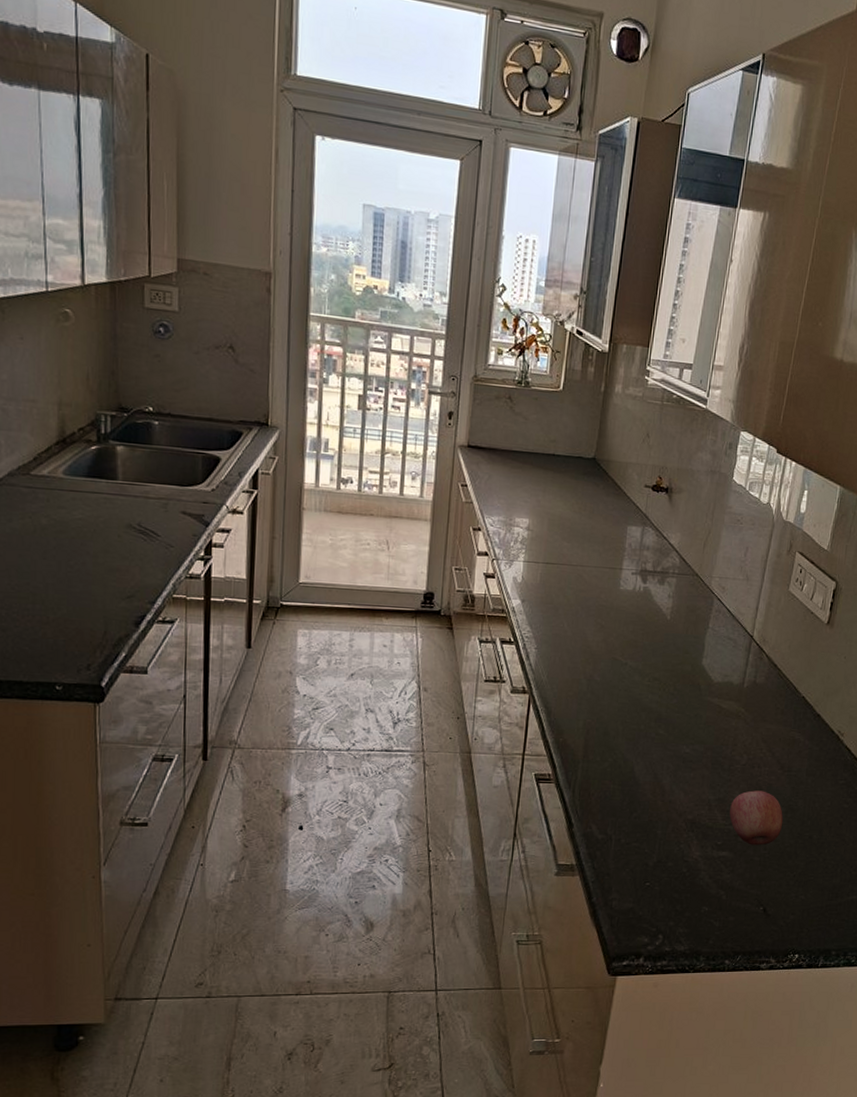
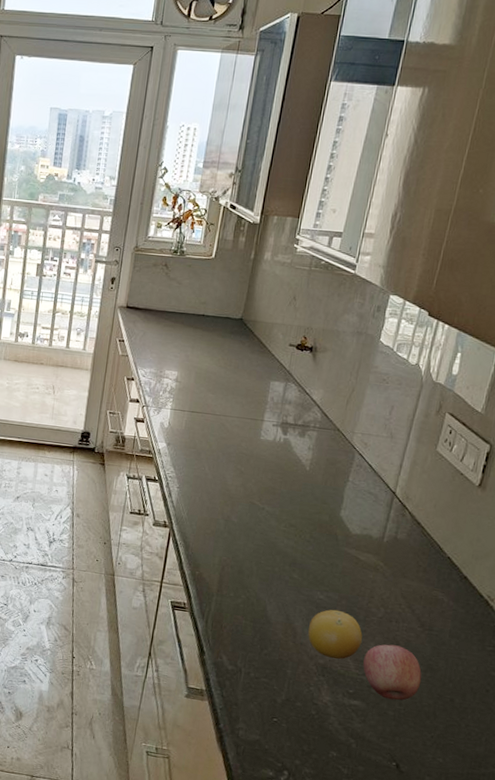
fruit: none [676,762,728,812] -> present [308,609,363,659]

